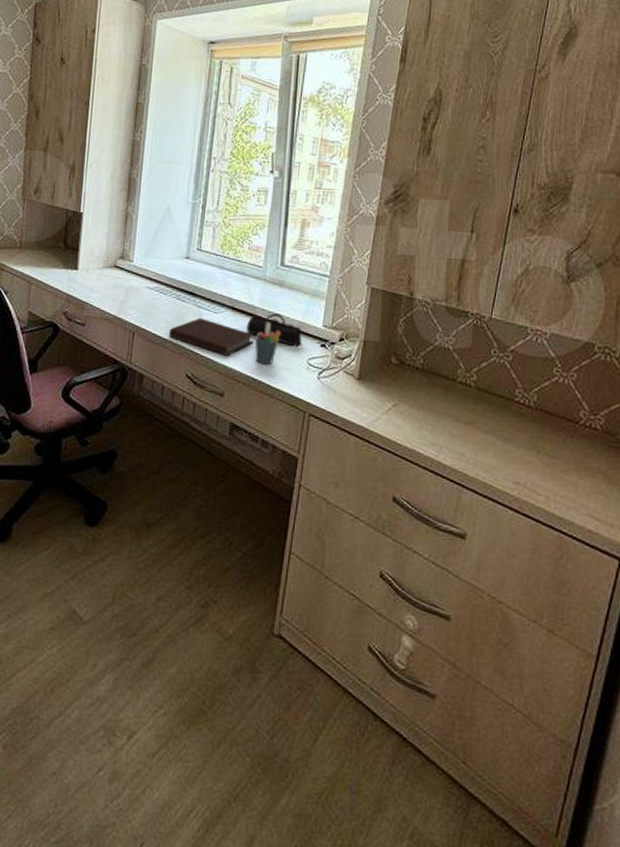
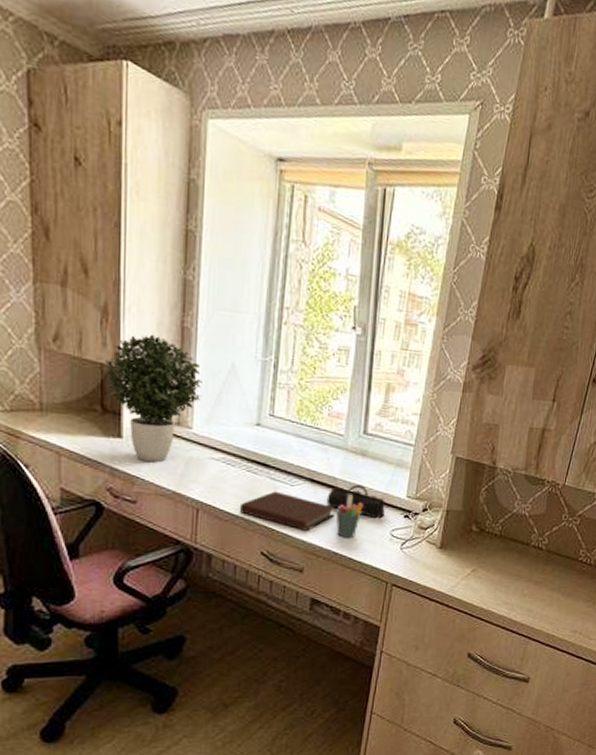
potted plant: none [68,185,143,291] -> present [104,334,202,463]

